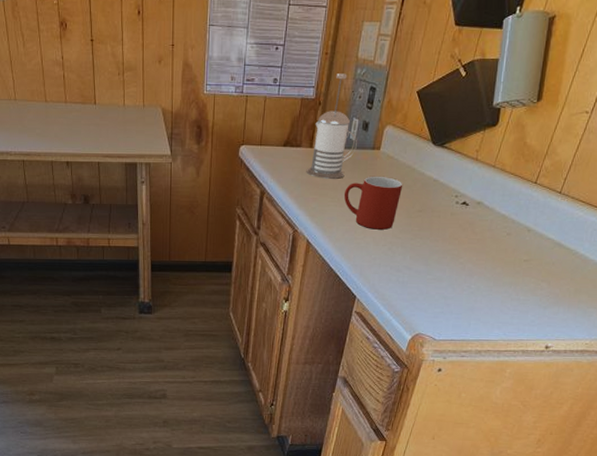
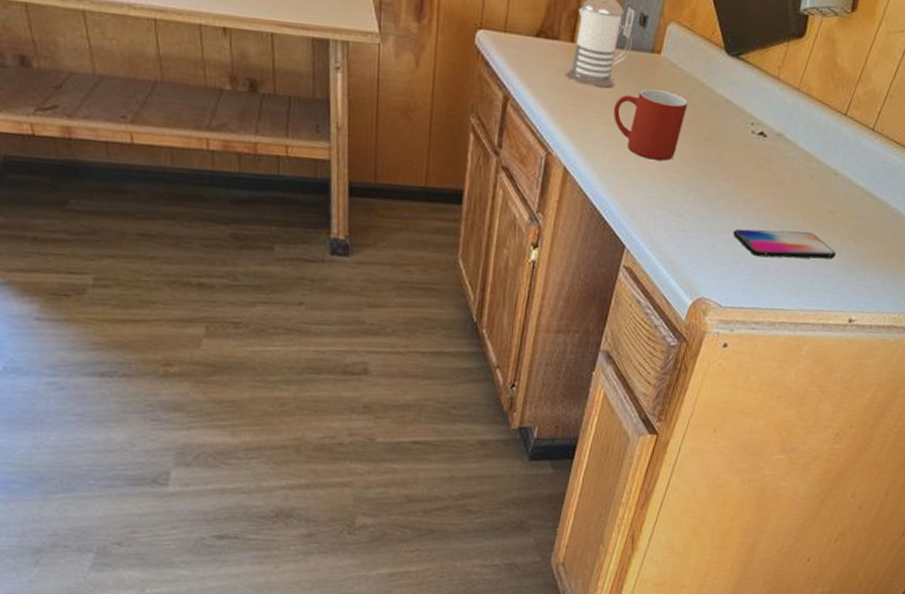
smartphone: none [443,278,532,300] -> present [733,228,836,259]

